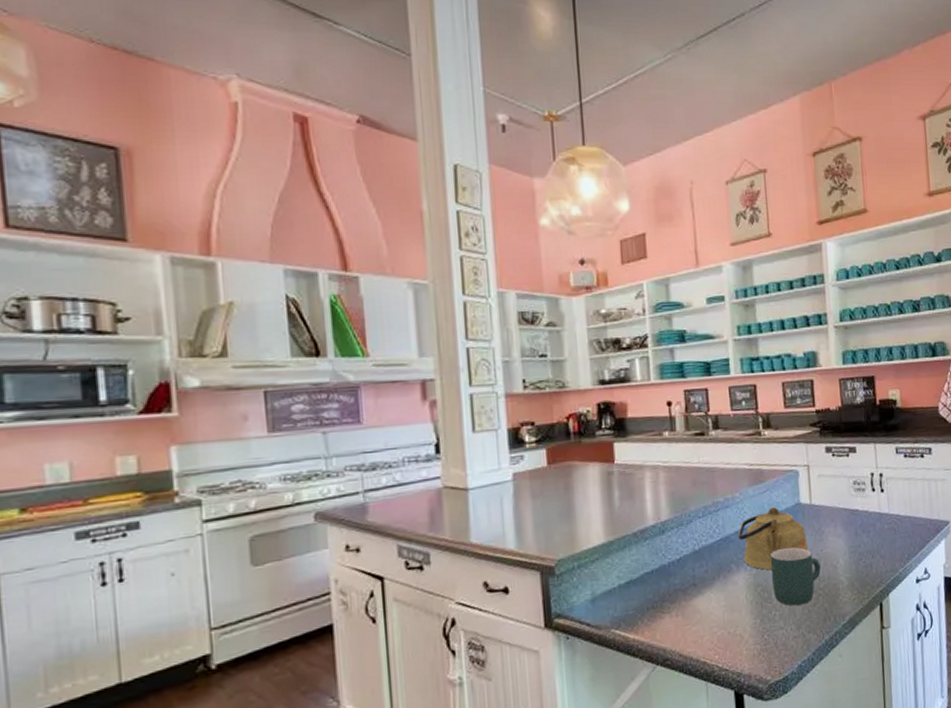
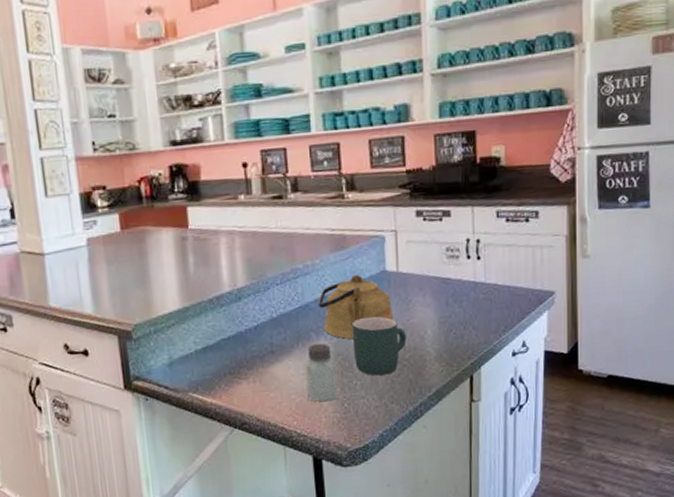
saltshaker: none [726,574,757,635] -> present [305,343,337,402]

